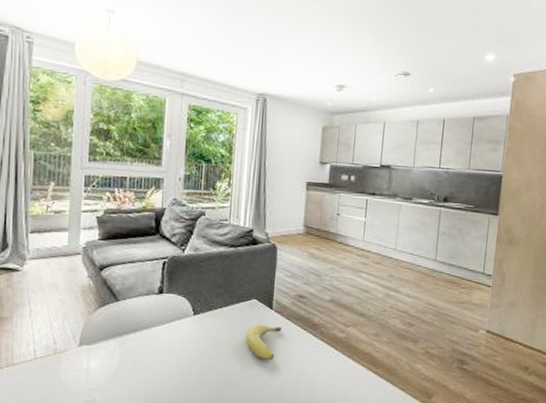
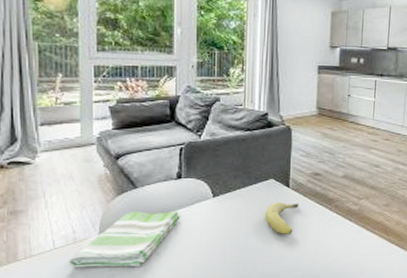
dish towel: none [47,326,160,383] -> present [68,211,180,268]

